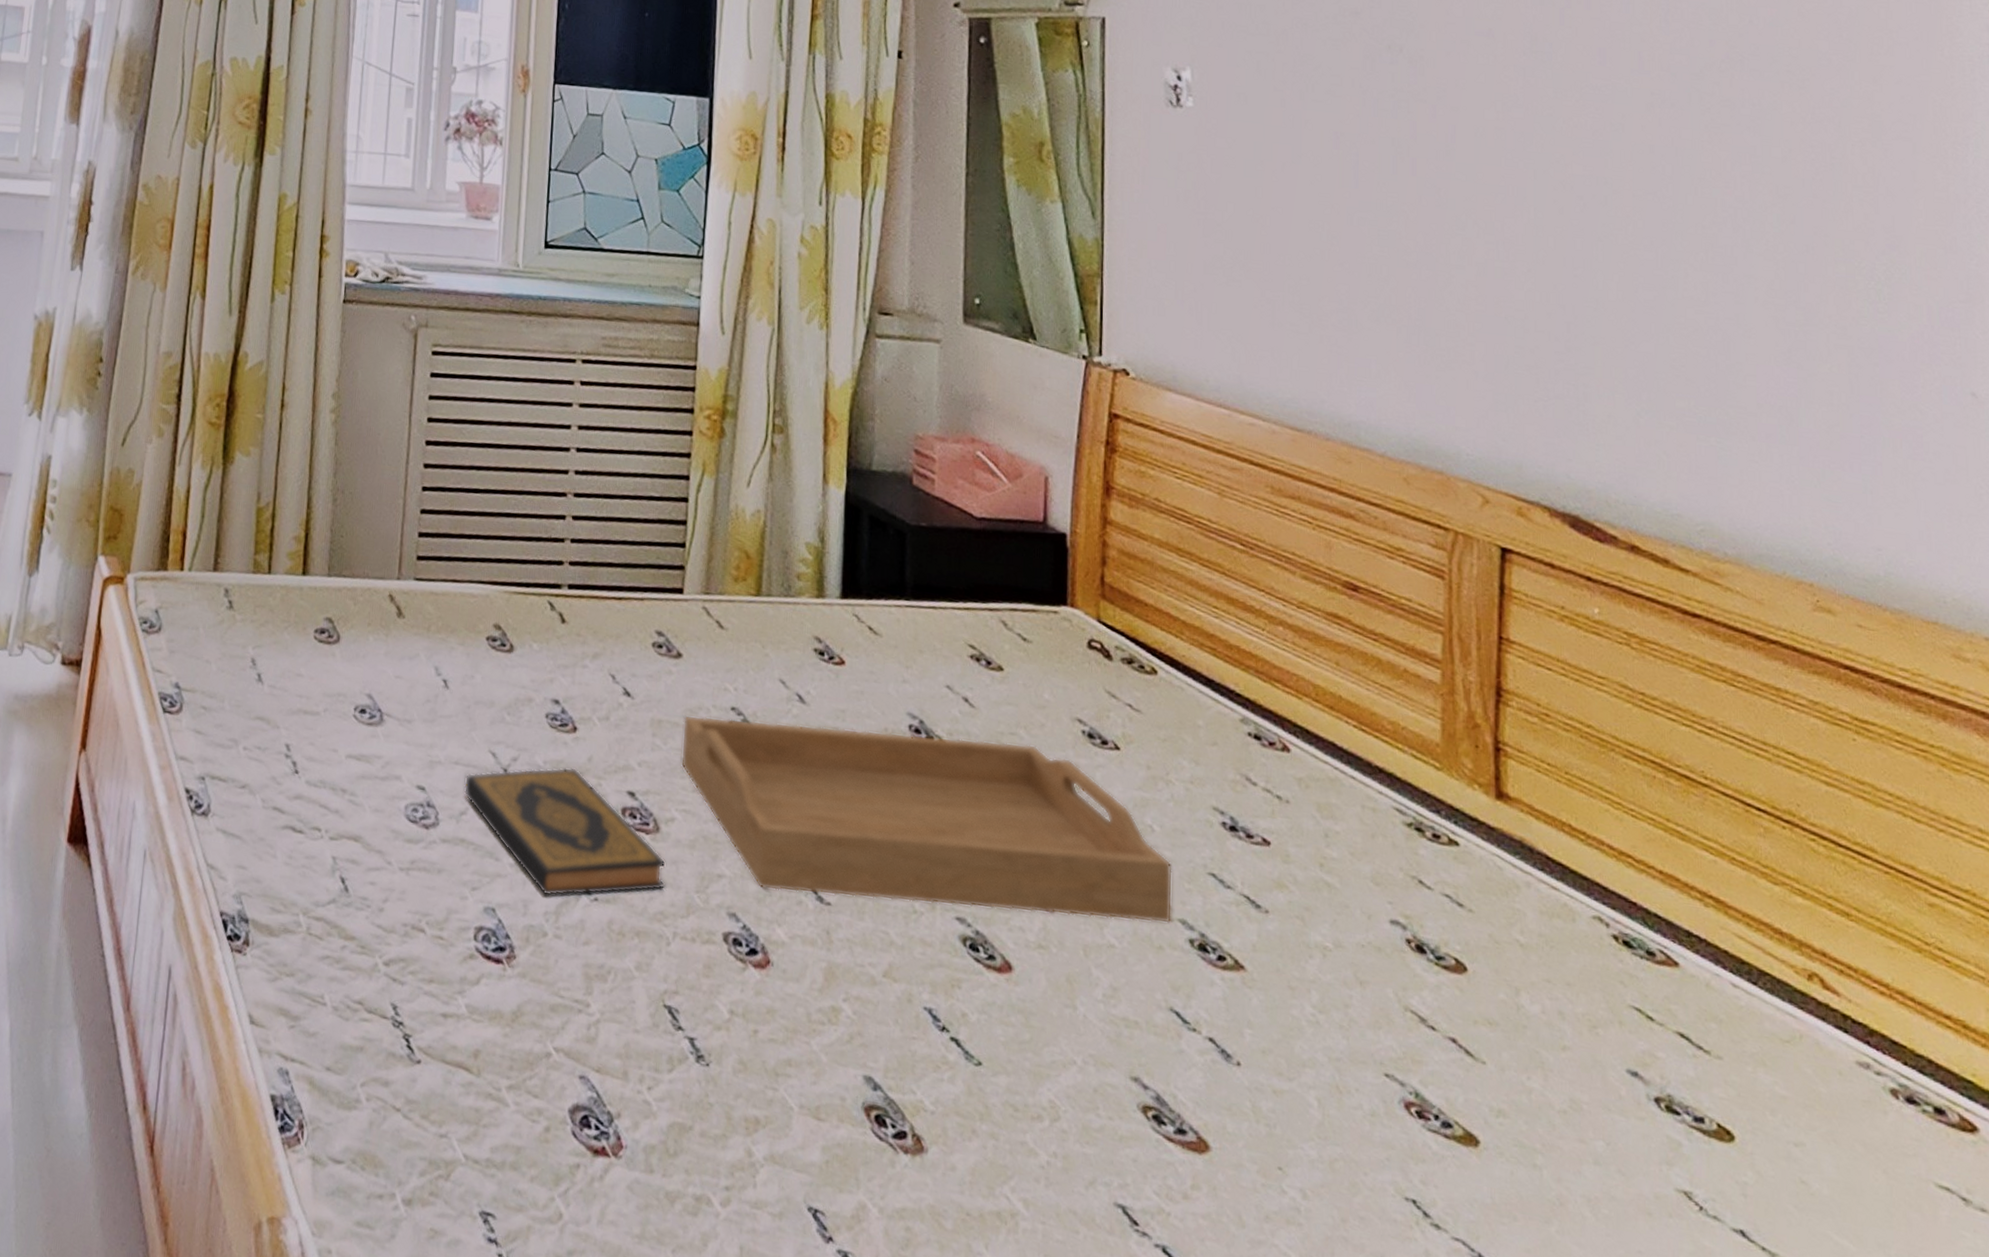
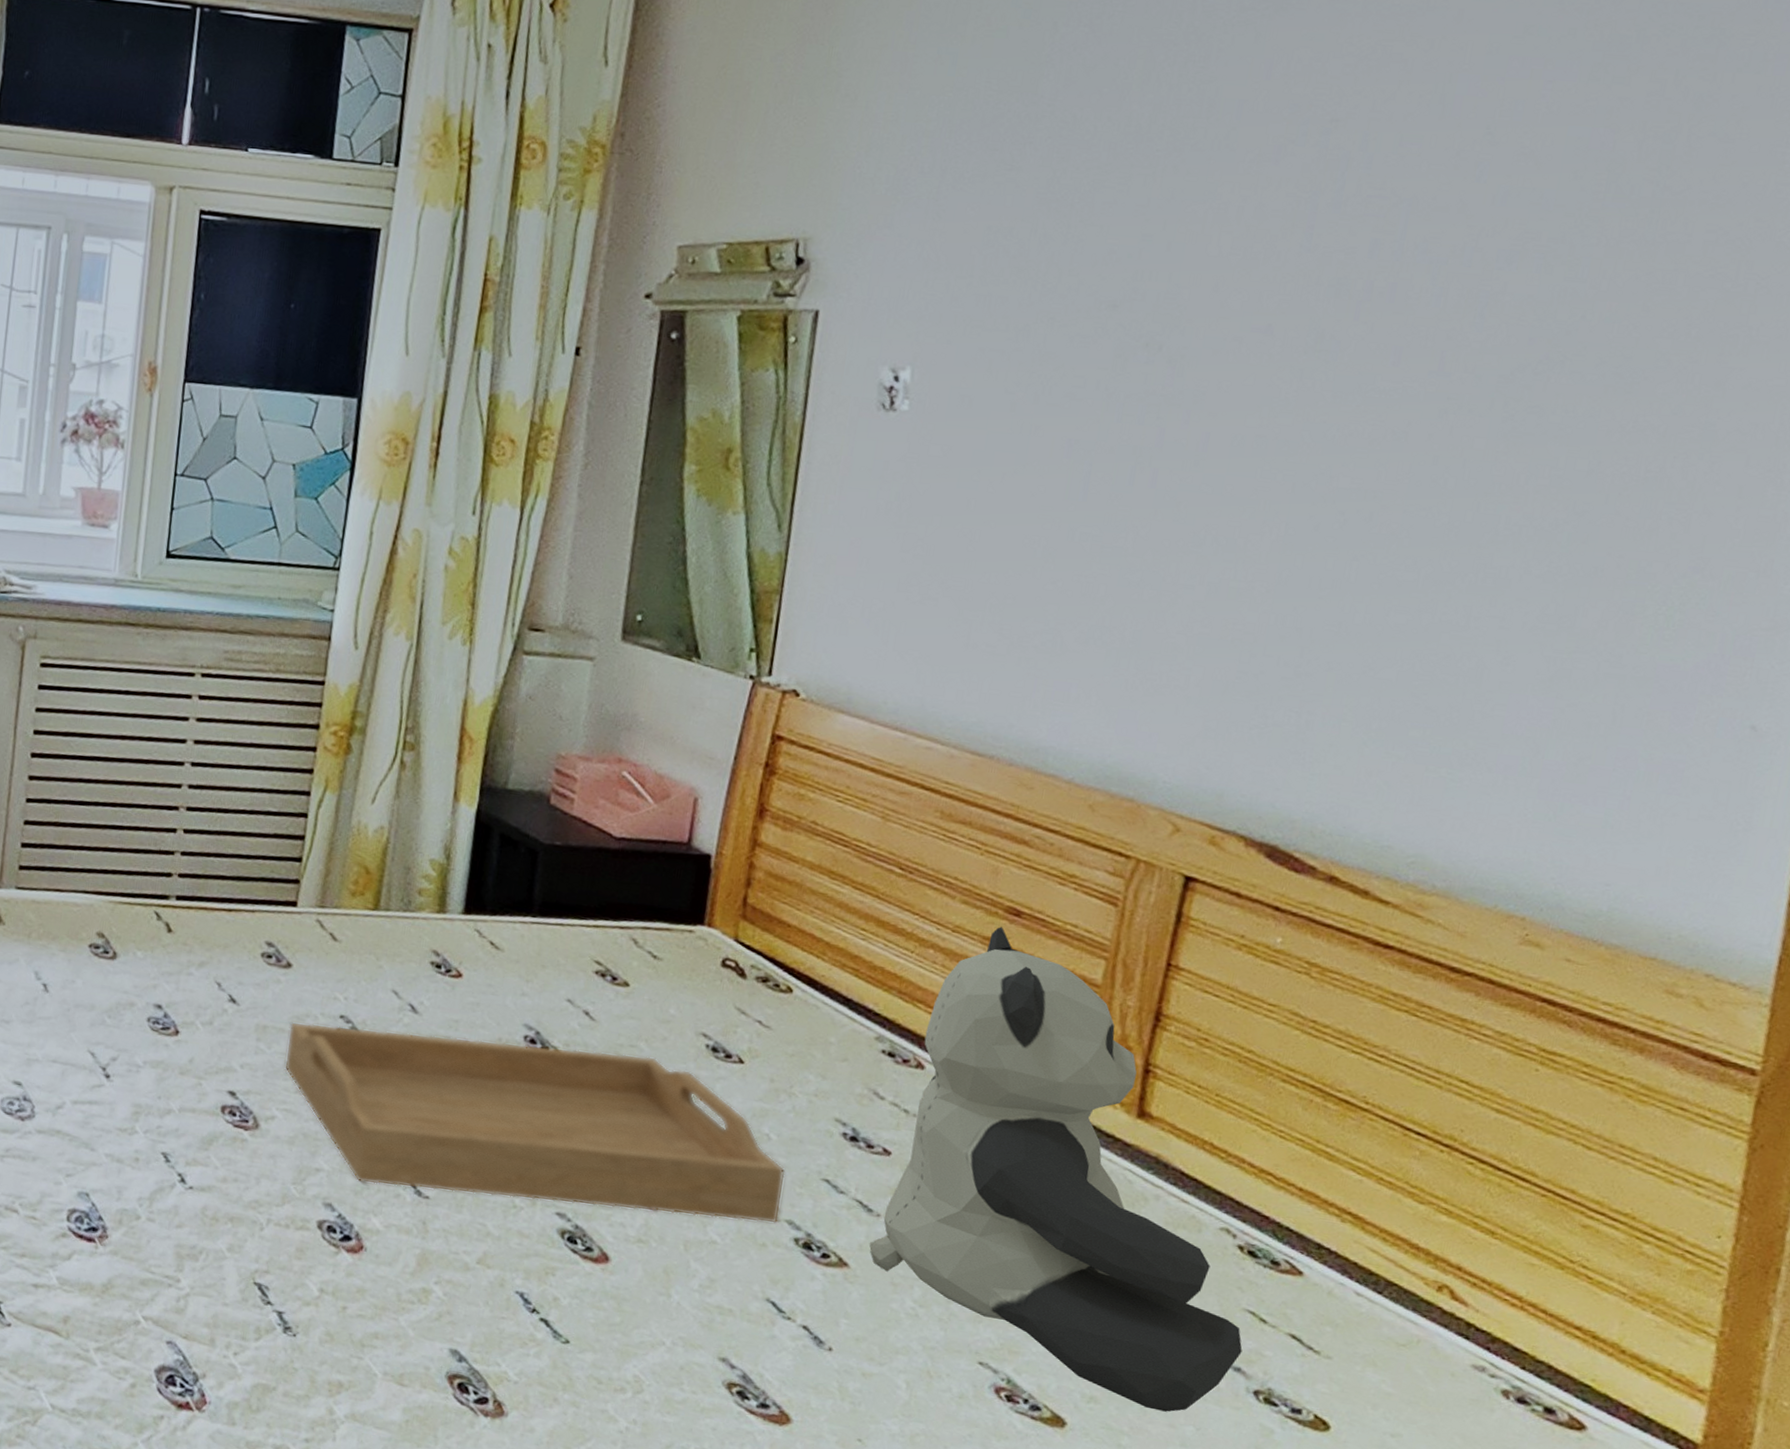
hardback book: present [463,767,666,896] -> none [61,1067,264,1184]
teddy bear: none [1263,602,1636,1125] -> present [869,927,1243,1412]

